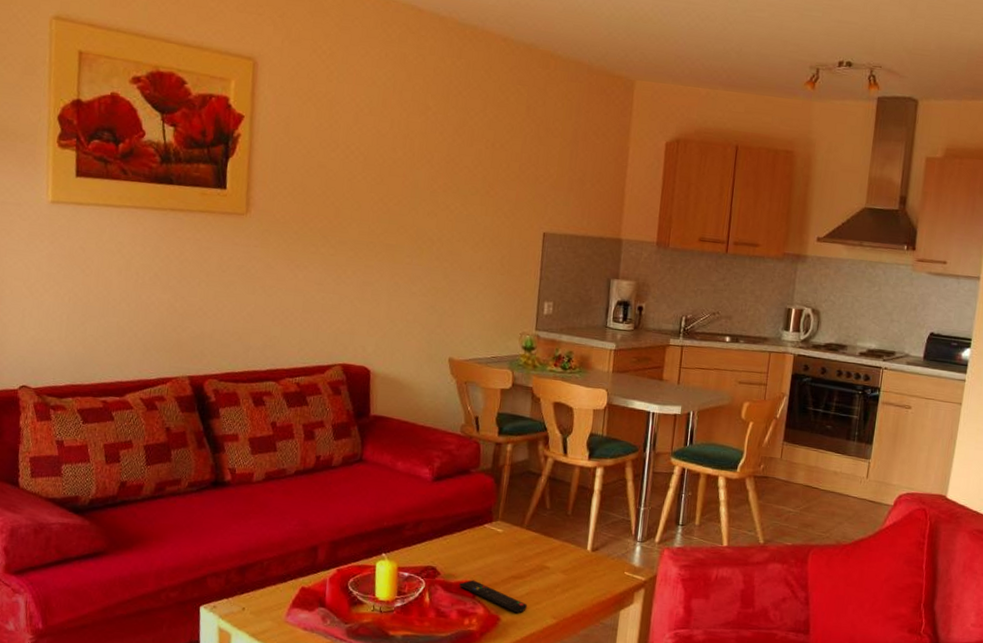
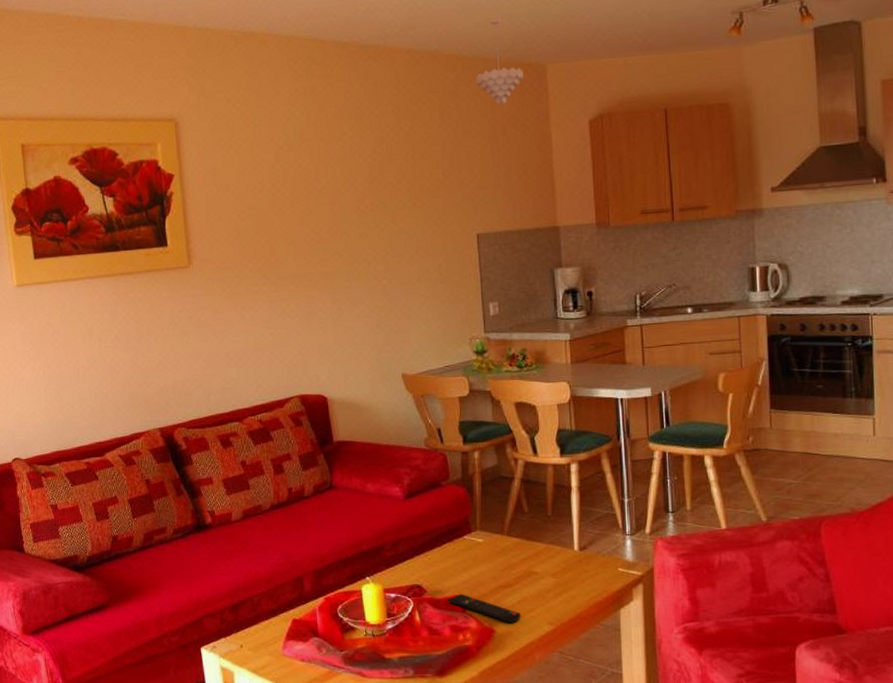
pendant light: none [565,24,613,112] -> present [475,18,524,106]

